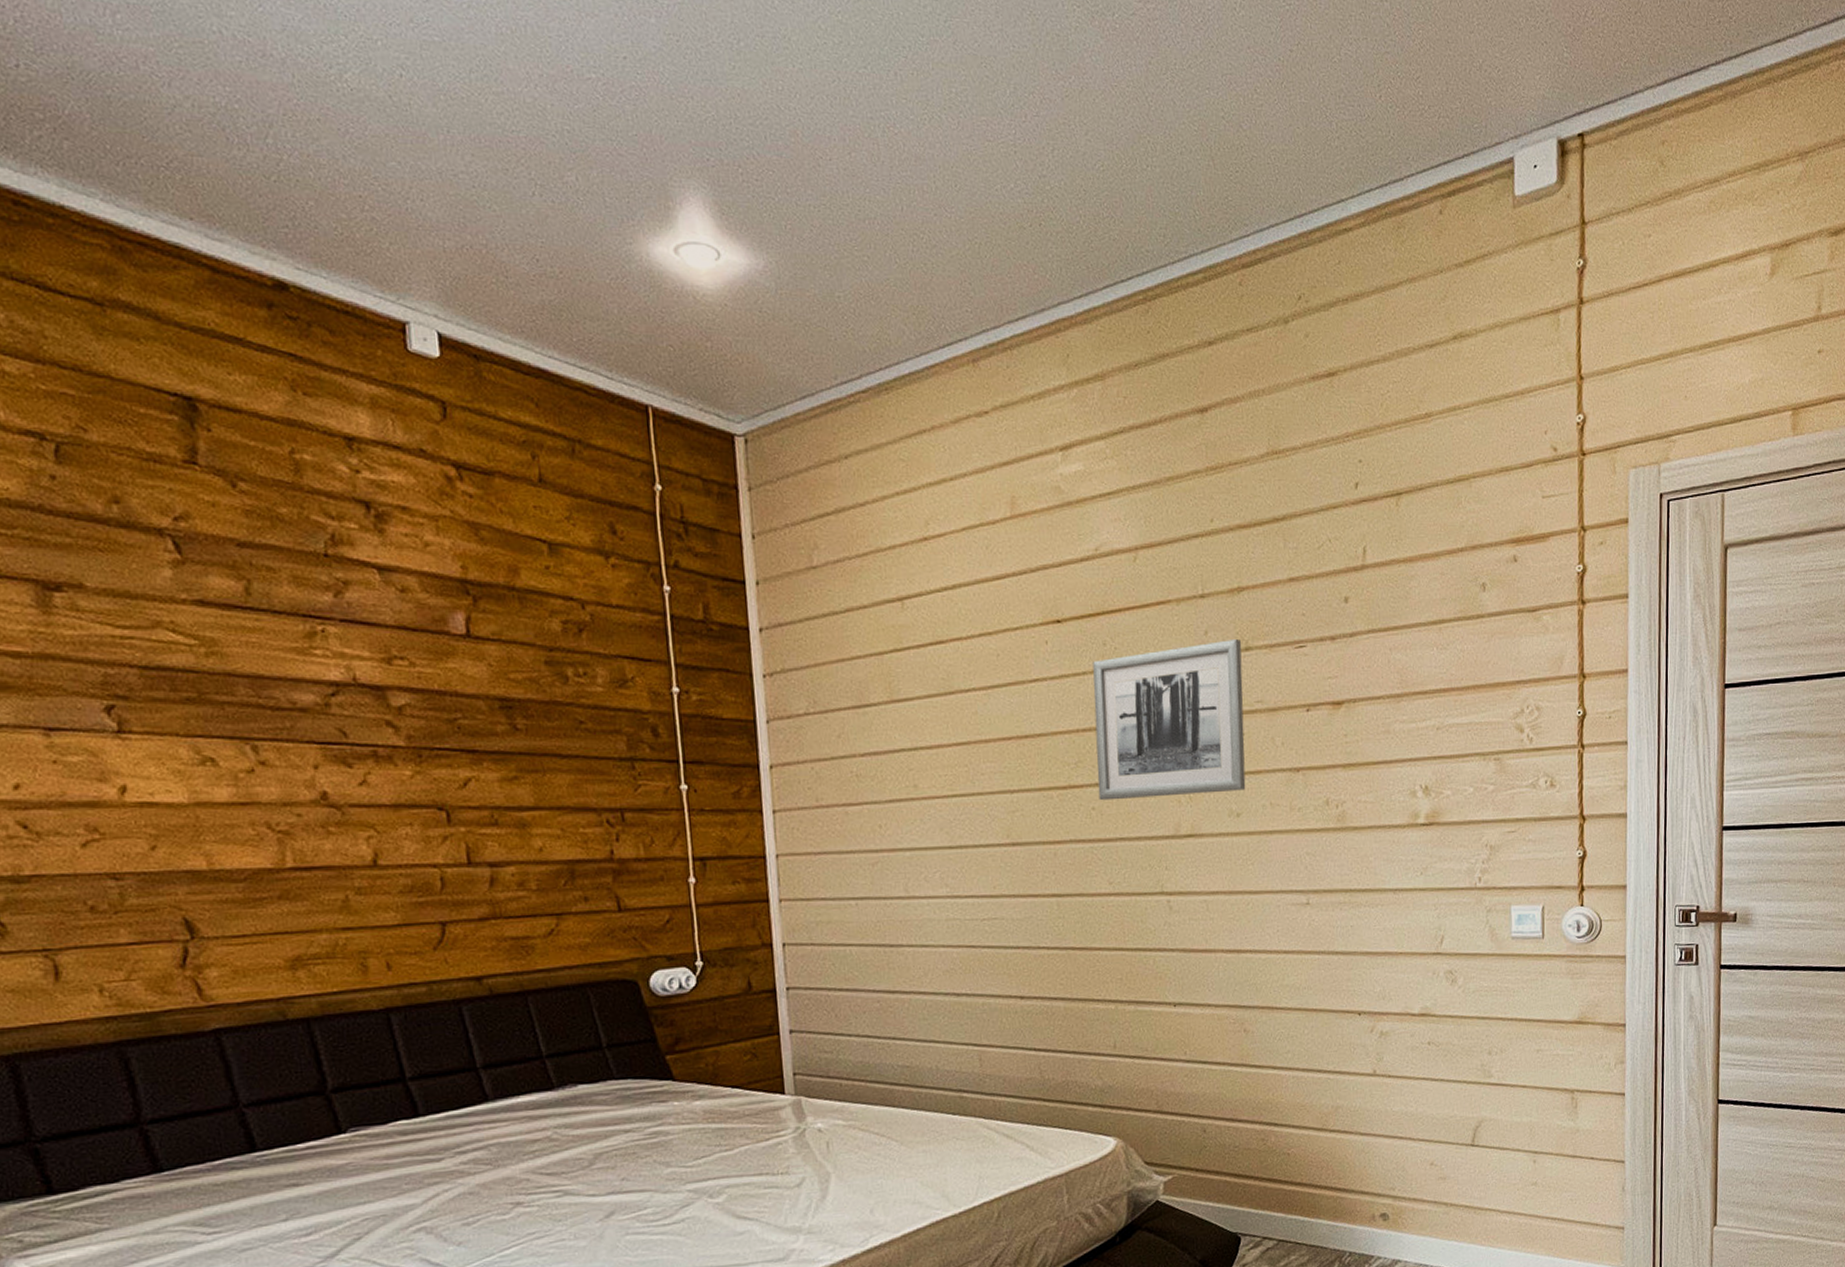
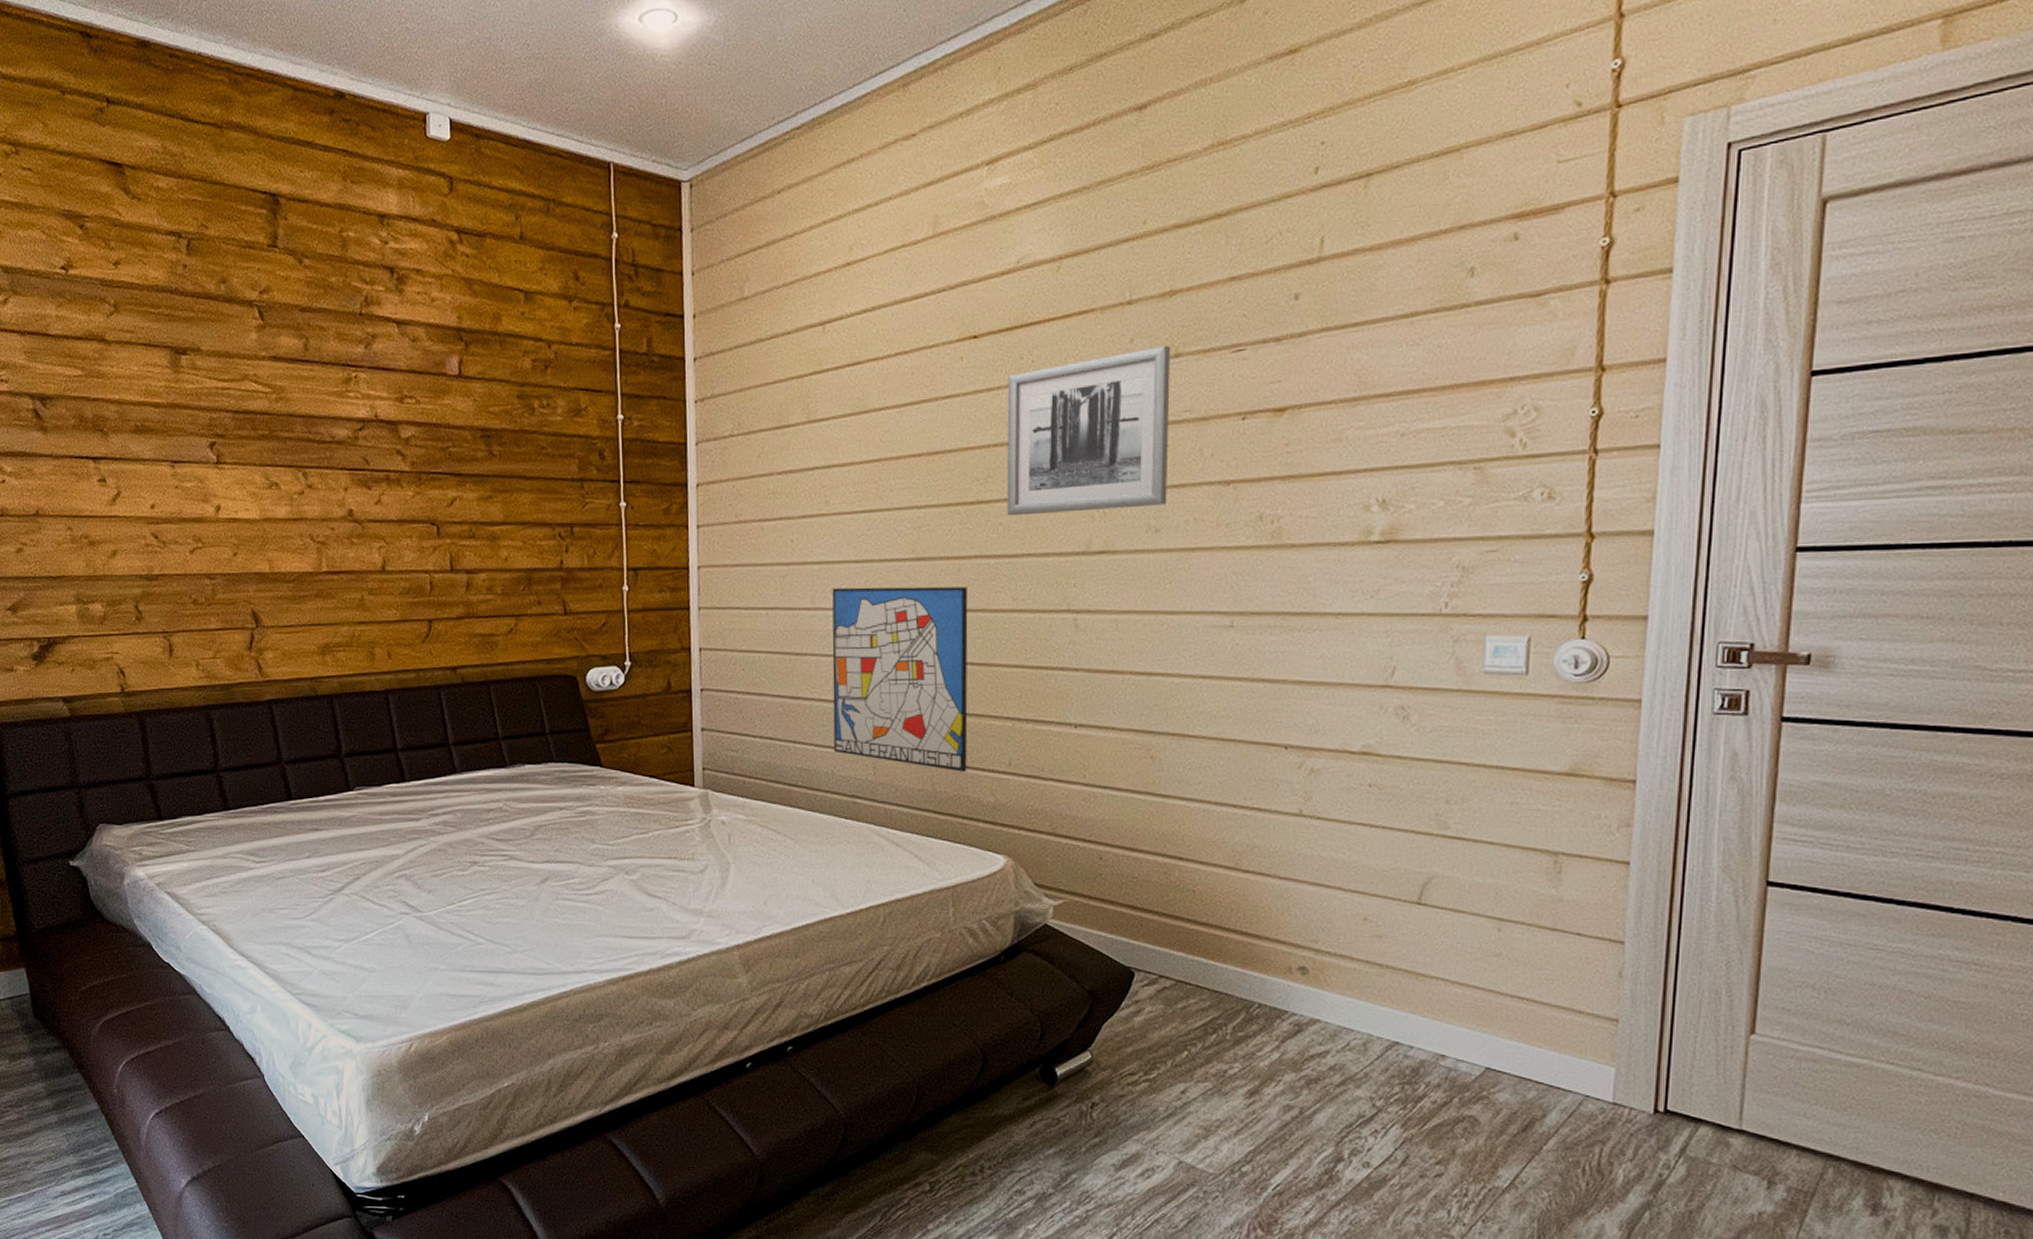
wall art: none [926,871,1074,1058] -> present [832,586,968,772]

